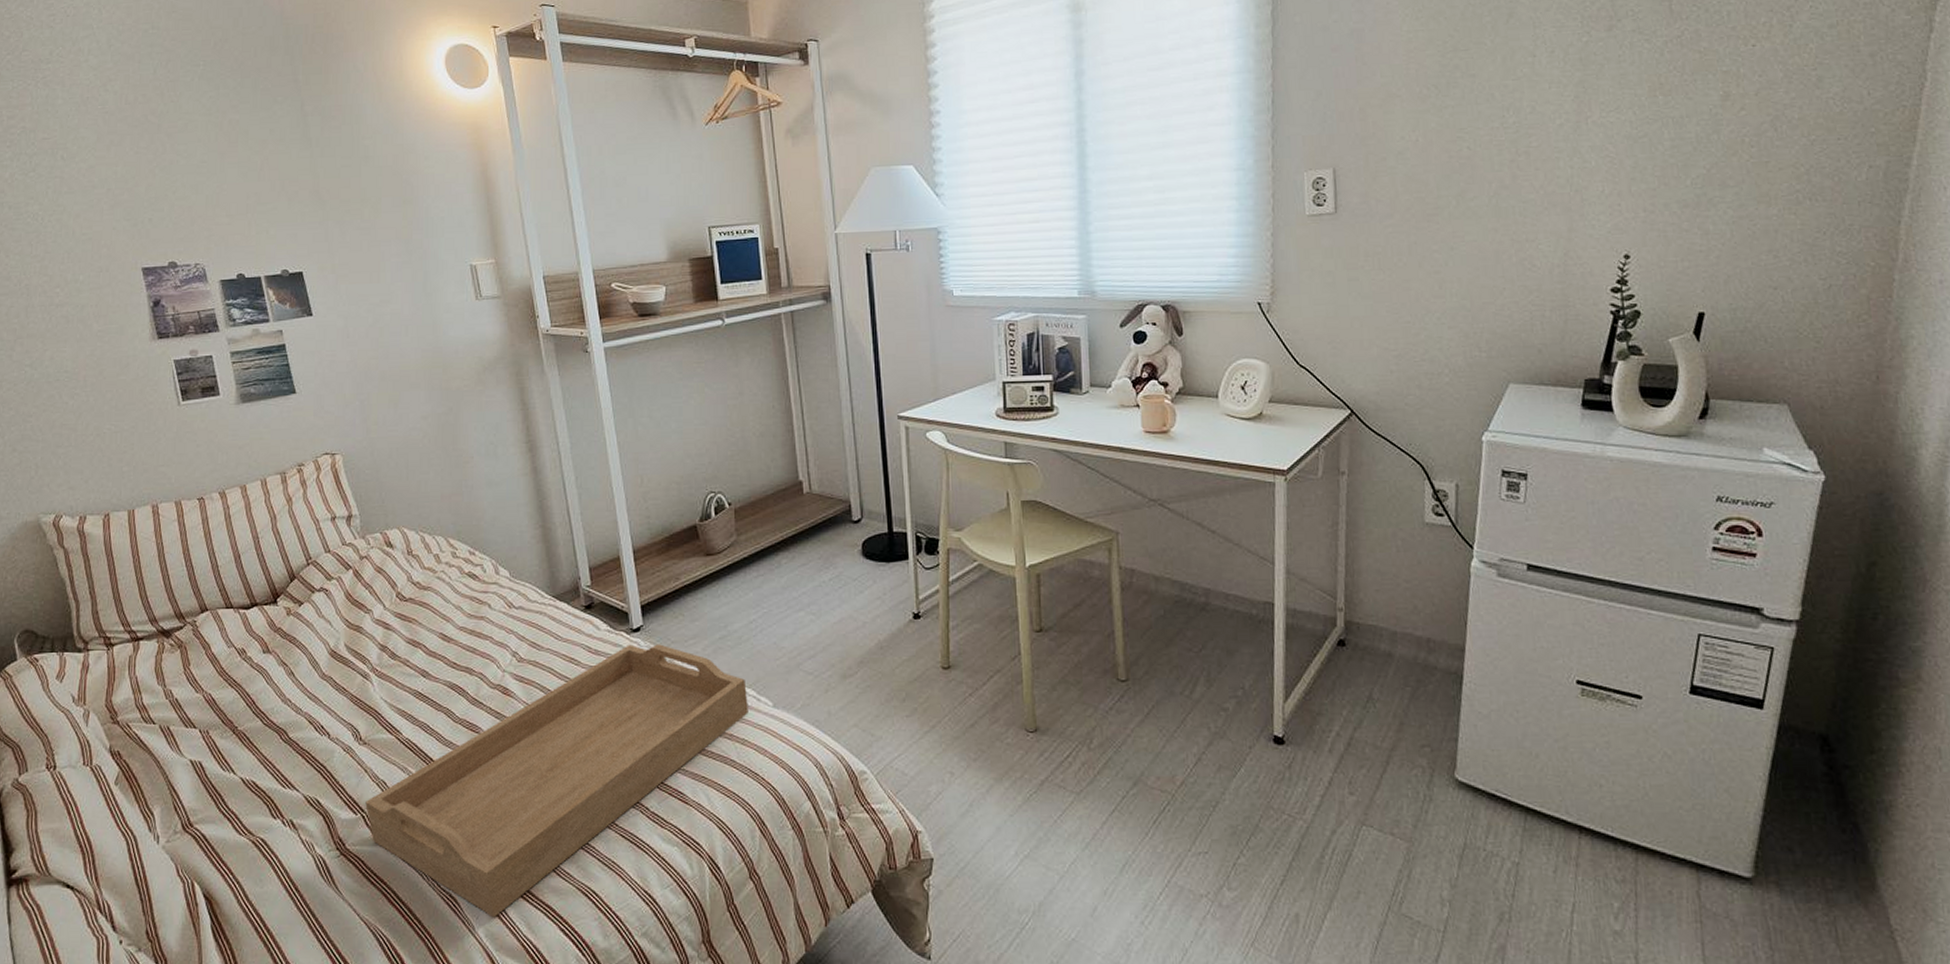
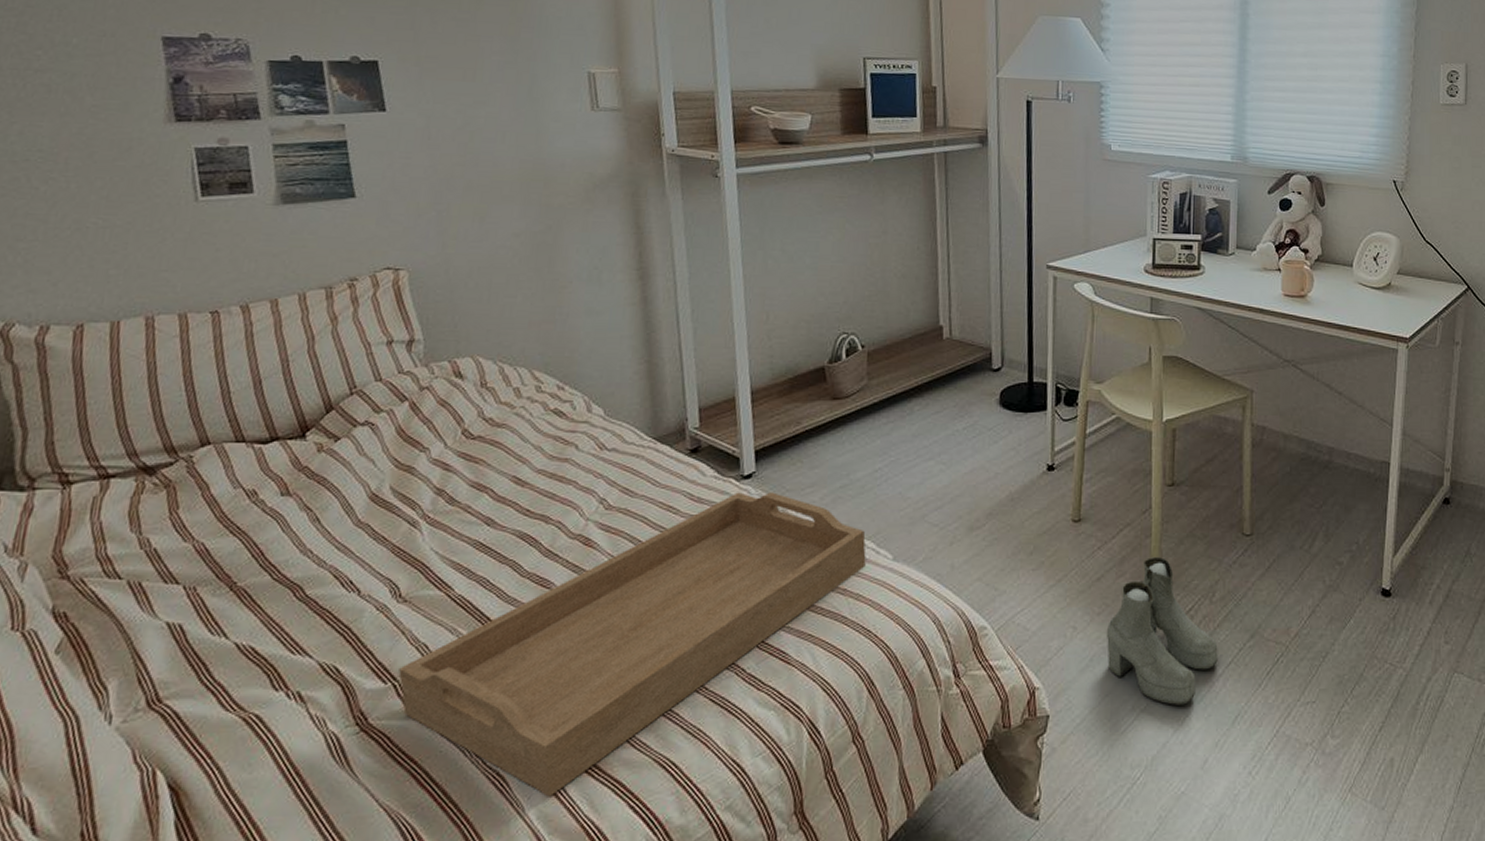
boots: none [983,704,1101,852] -> present [1106,557,1218,705]

